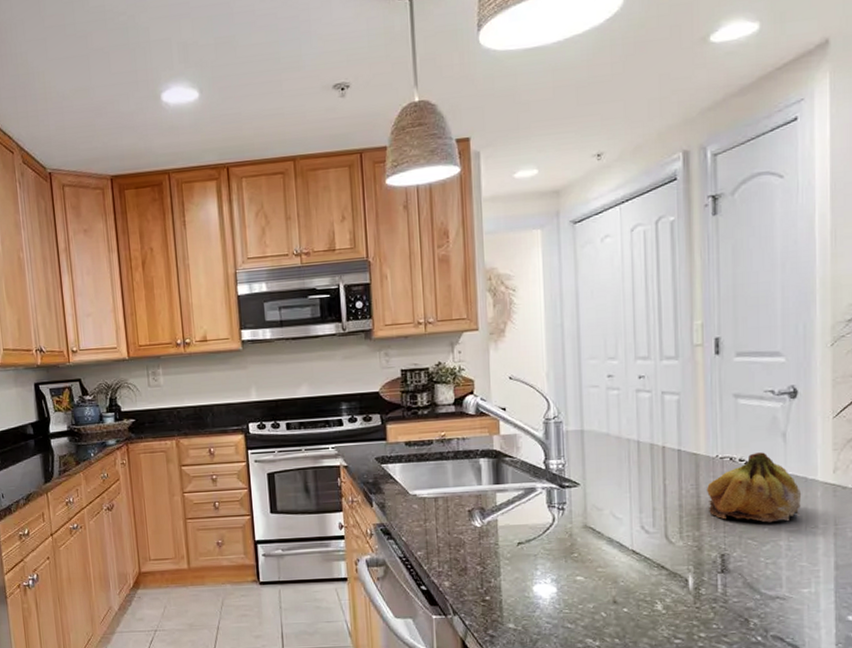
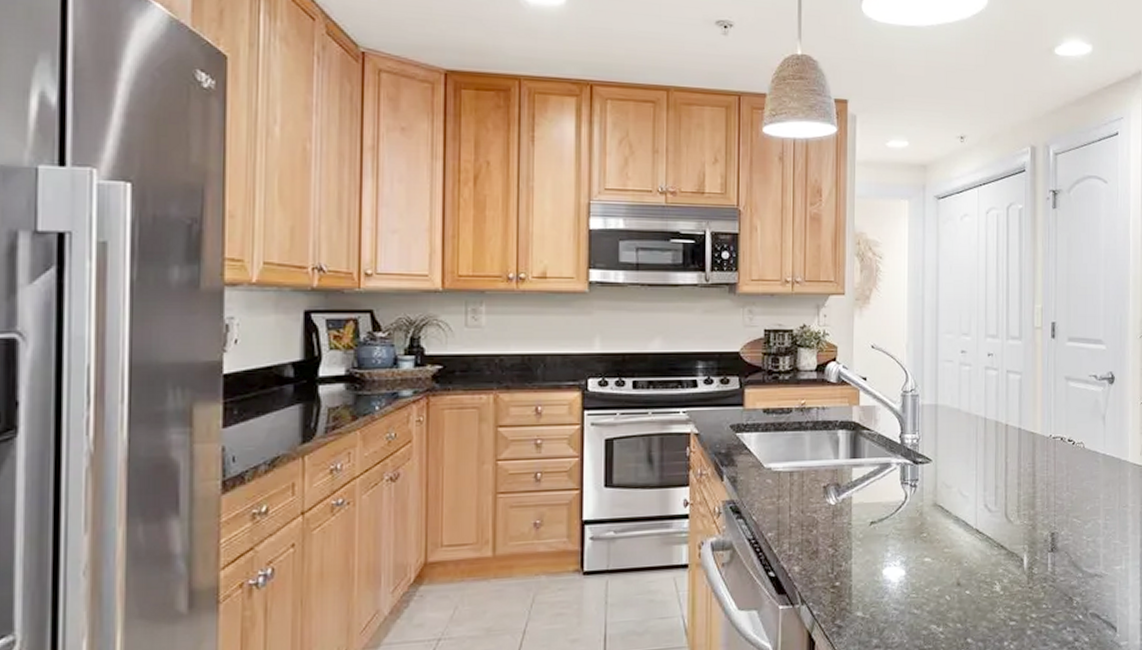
fruit: present [707,452,802,523] -> none [1042,433,1116,502]

